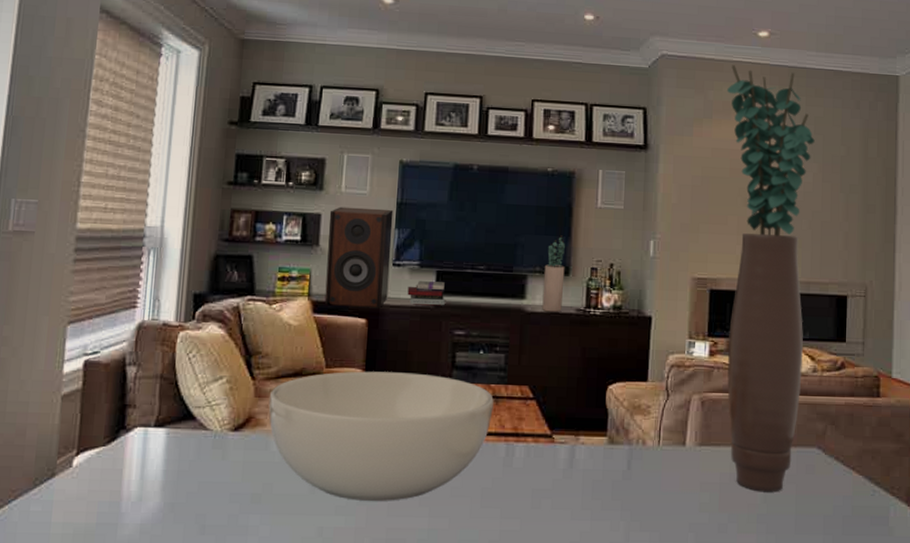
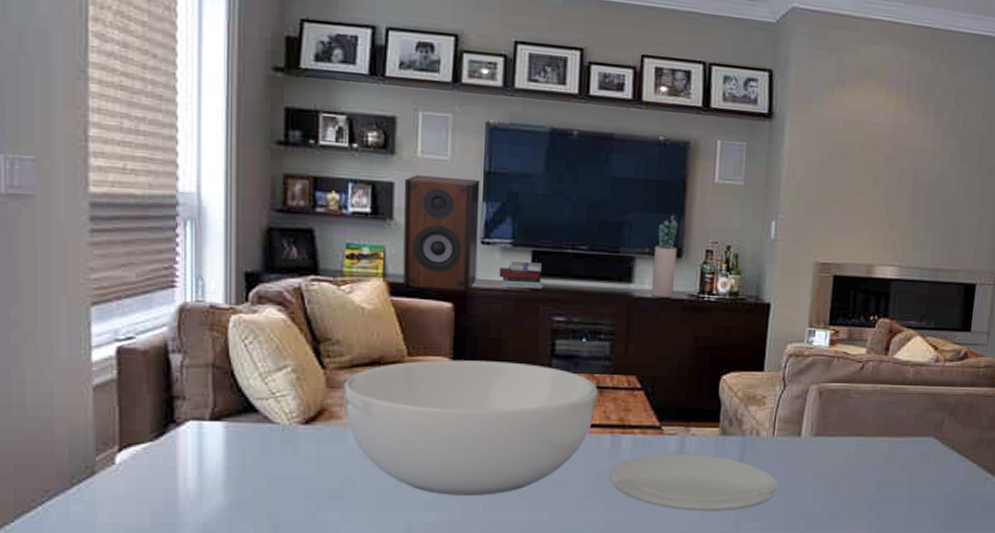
plate: none [504,462,666,521] -> present [609,454,778,511]
vase: present [726,65,815,491] -> none [846,23,955,480]

